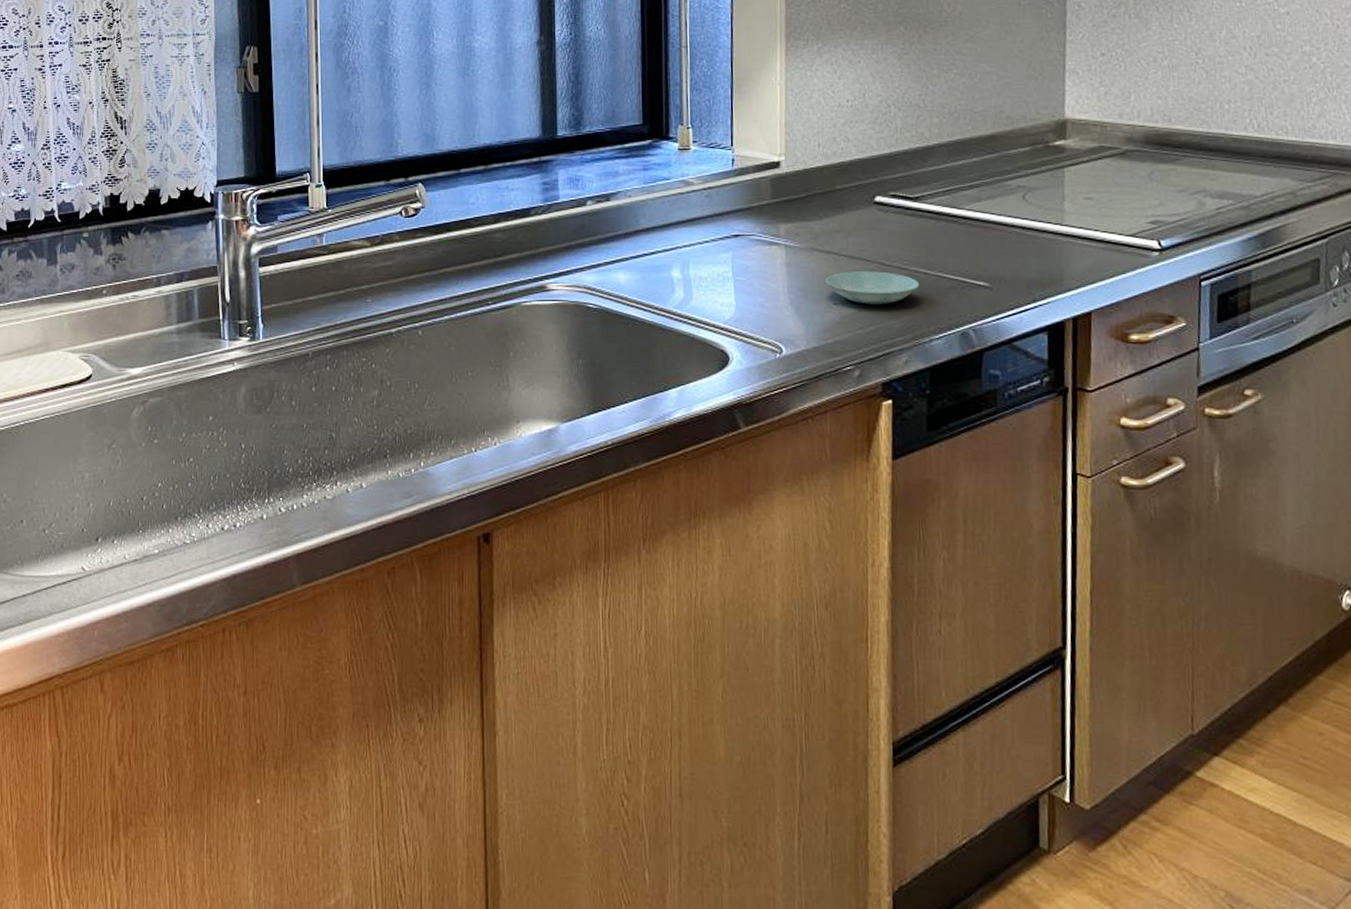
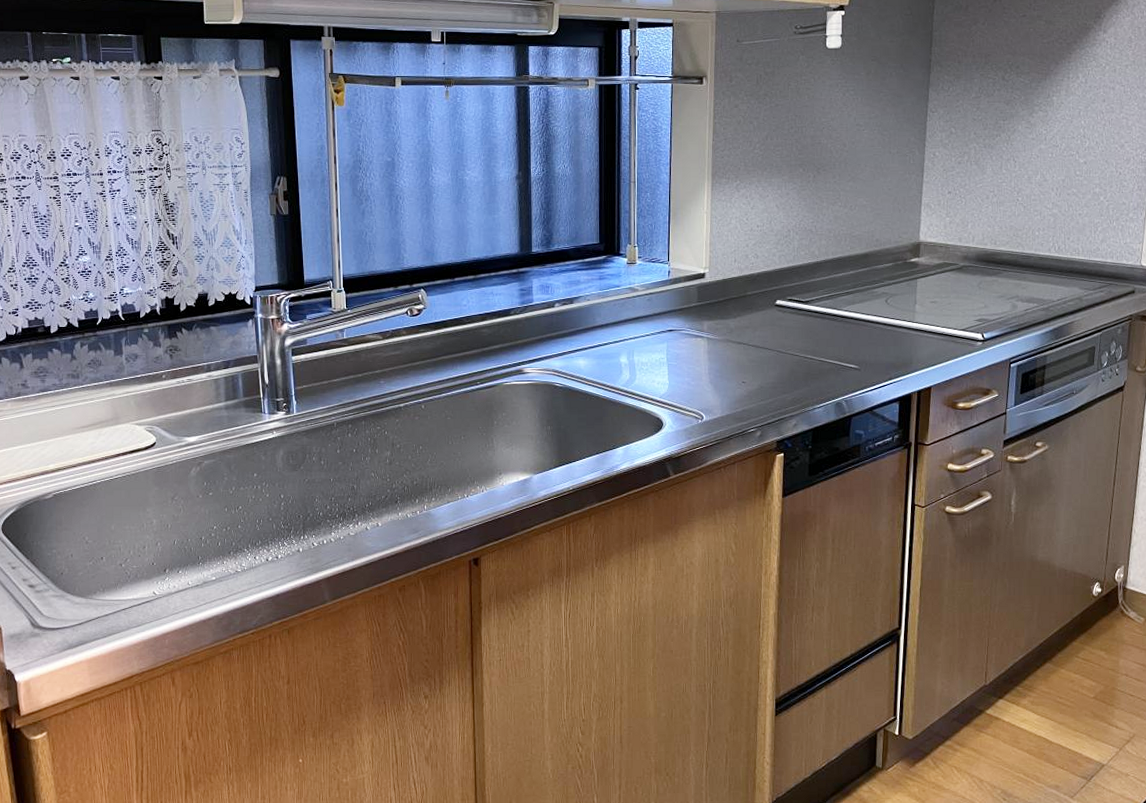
saucer: present [826,271,920,304] -> none [737,357,807,382]

